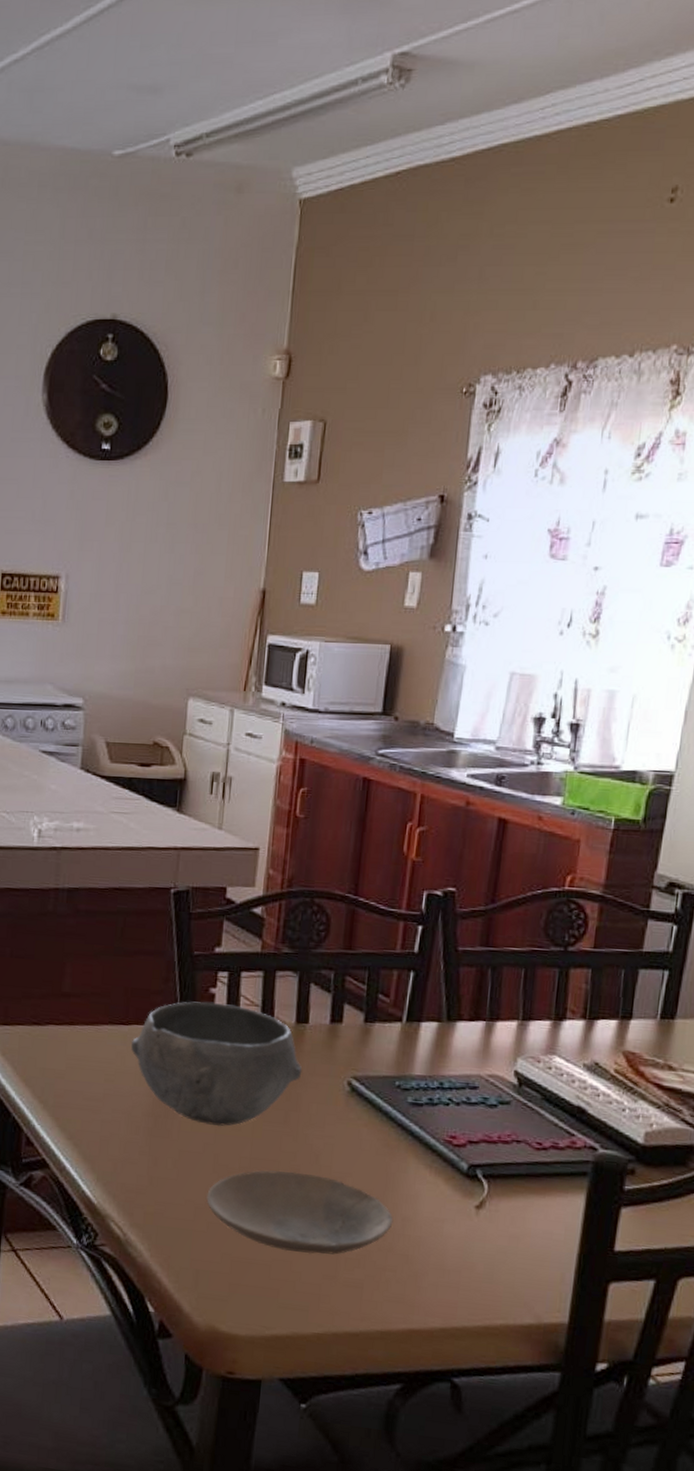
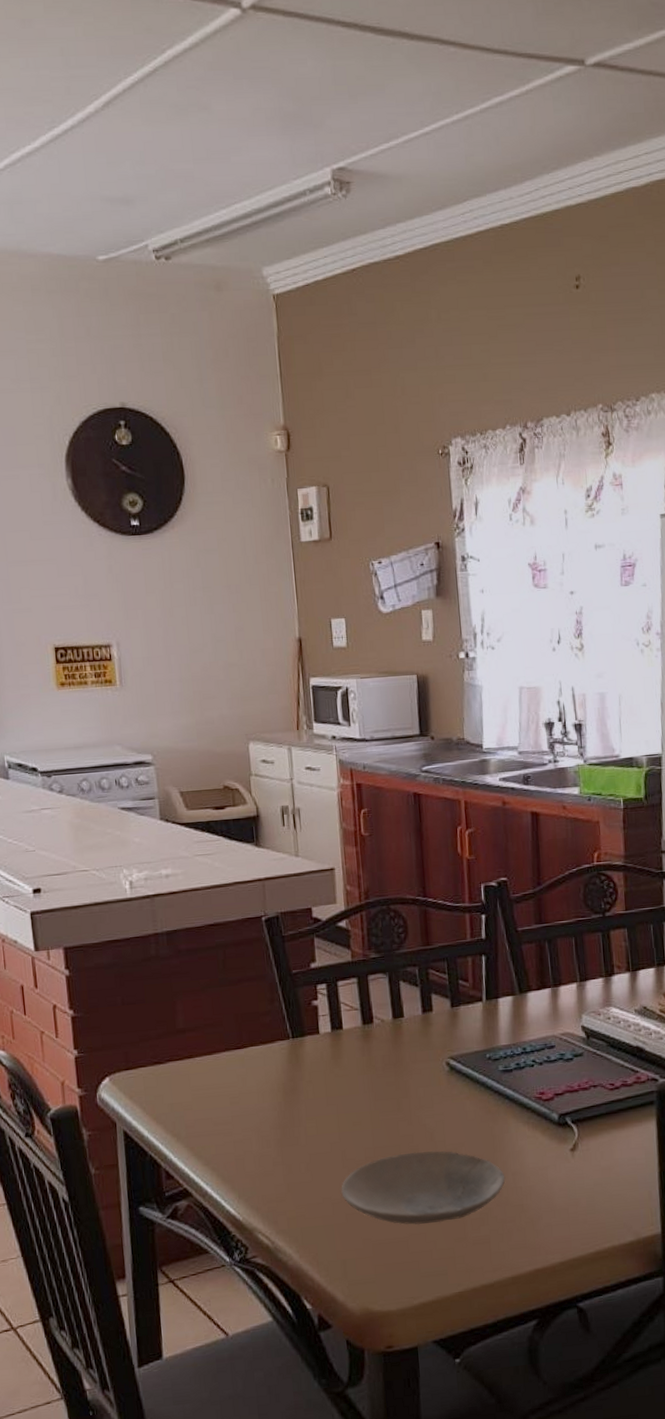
bowl: present [131,1001,303,1127] -> none [248,1012,406,1125]

